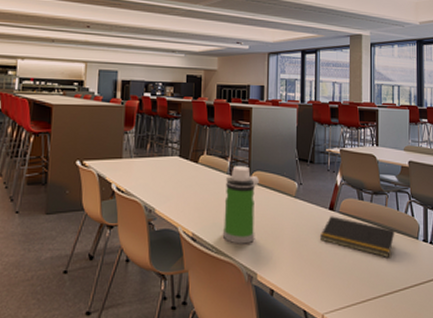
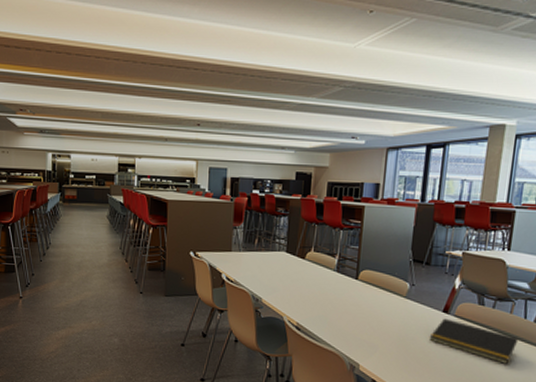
water bottle: present [222,166,259,244] -> none [326,264,368,337]

